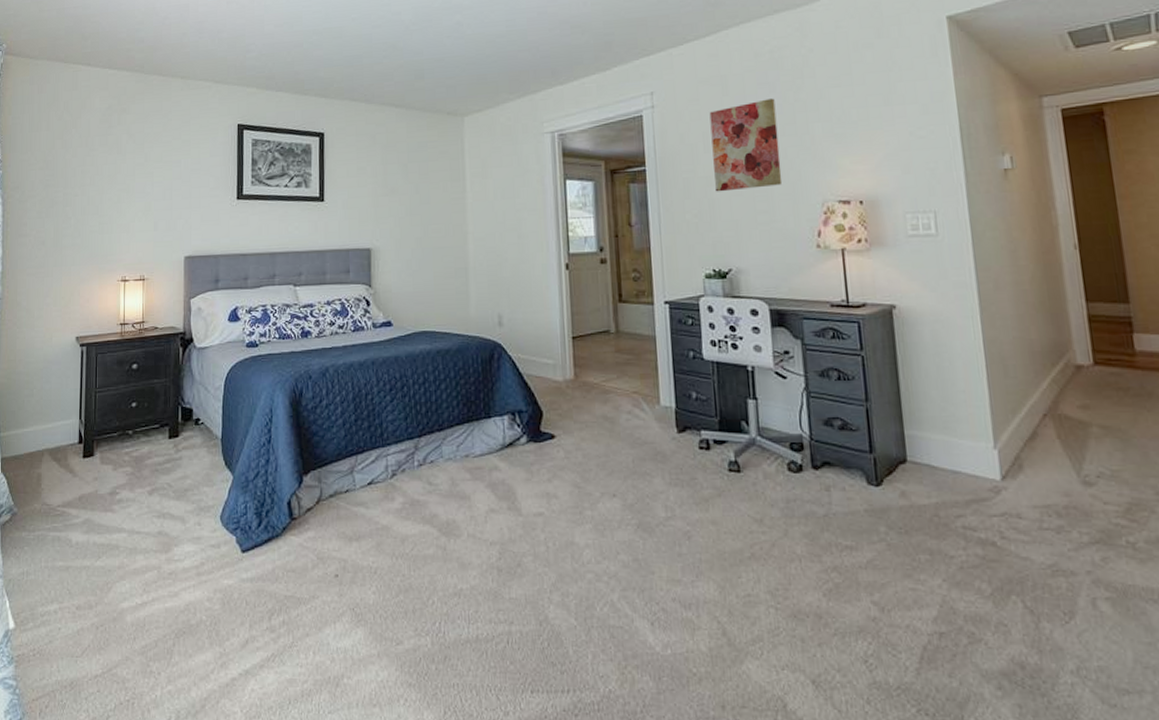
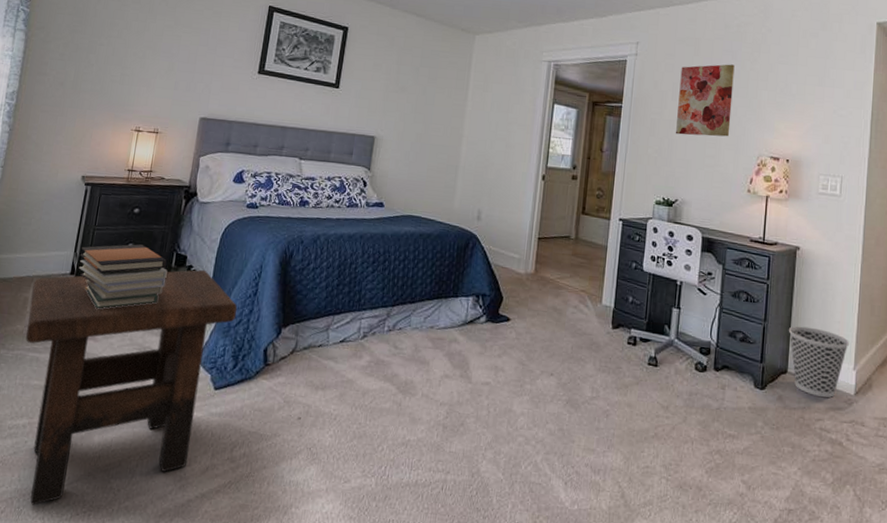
side table: none [44,421,253,697] -> present [26,269,238,506]
book stack: none [85,402,175,477] -> present [79,244,168,309]
wastebasket: none [899,402,982,488] -> present [788,326,849,398]

